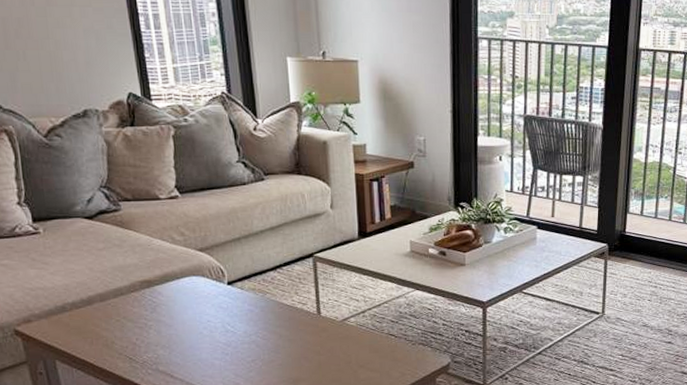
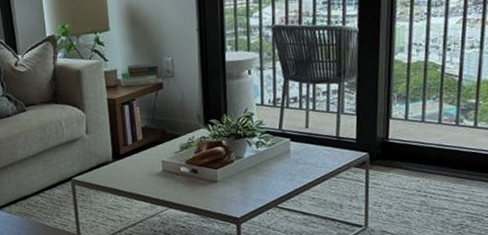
books: none [370,141,410,163] -> present [120,63,159,87]

